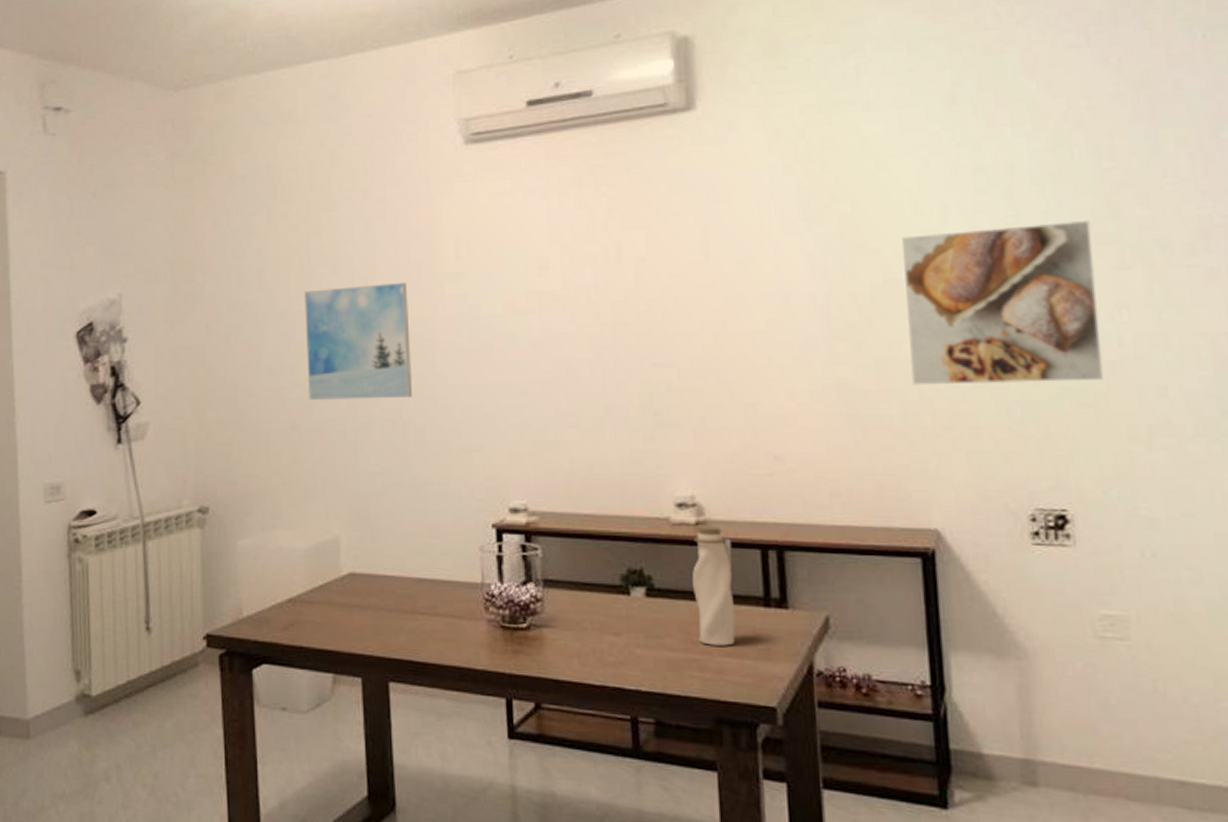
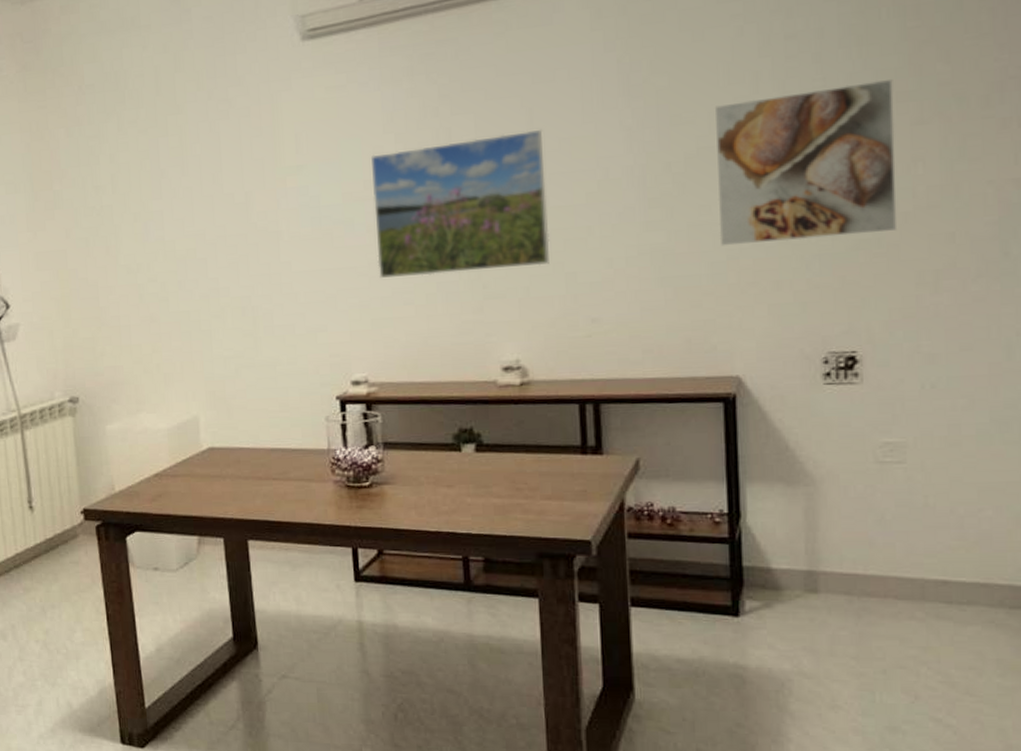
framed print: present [304,282,412,400] -> none [156,178,260,294]
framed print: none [534,249,727,398] -> present [370,129,550,278]
water bottle: present [692,526,736,646] -> none [517,386,556,491]

